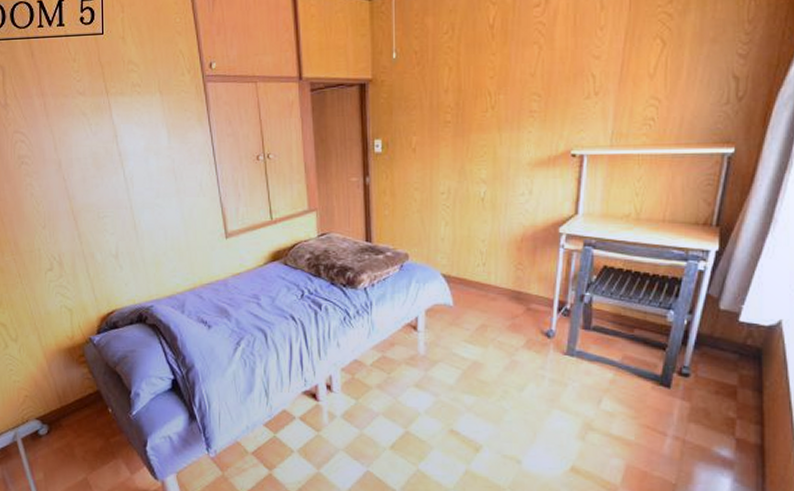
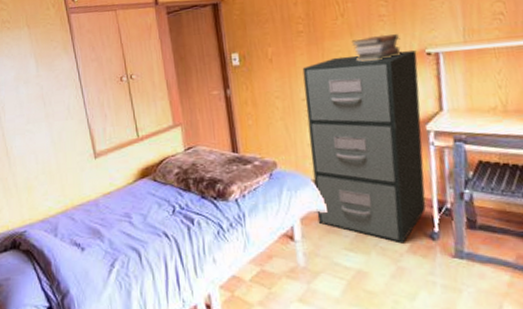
filing cabinet: none [442,151,562,339] -> present [302,50,426,244]
book stack: none [498,131,548,158] -> present [351,33,401,62]

